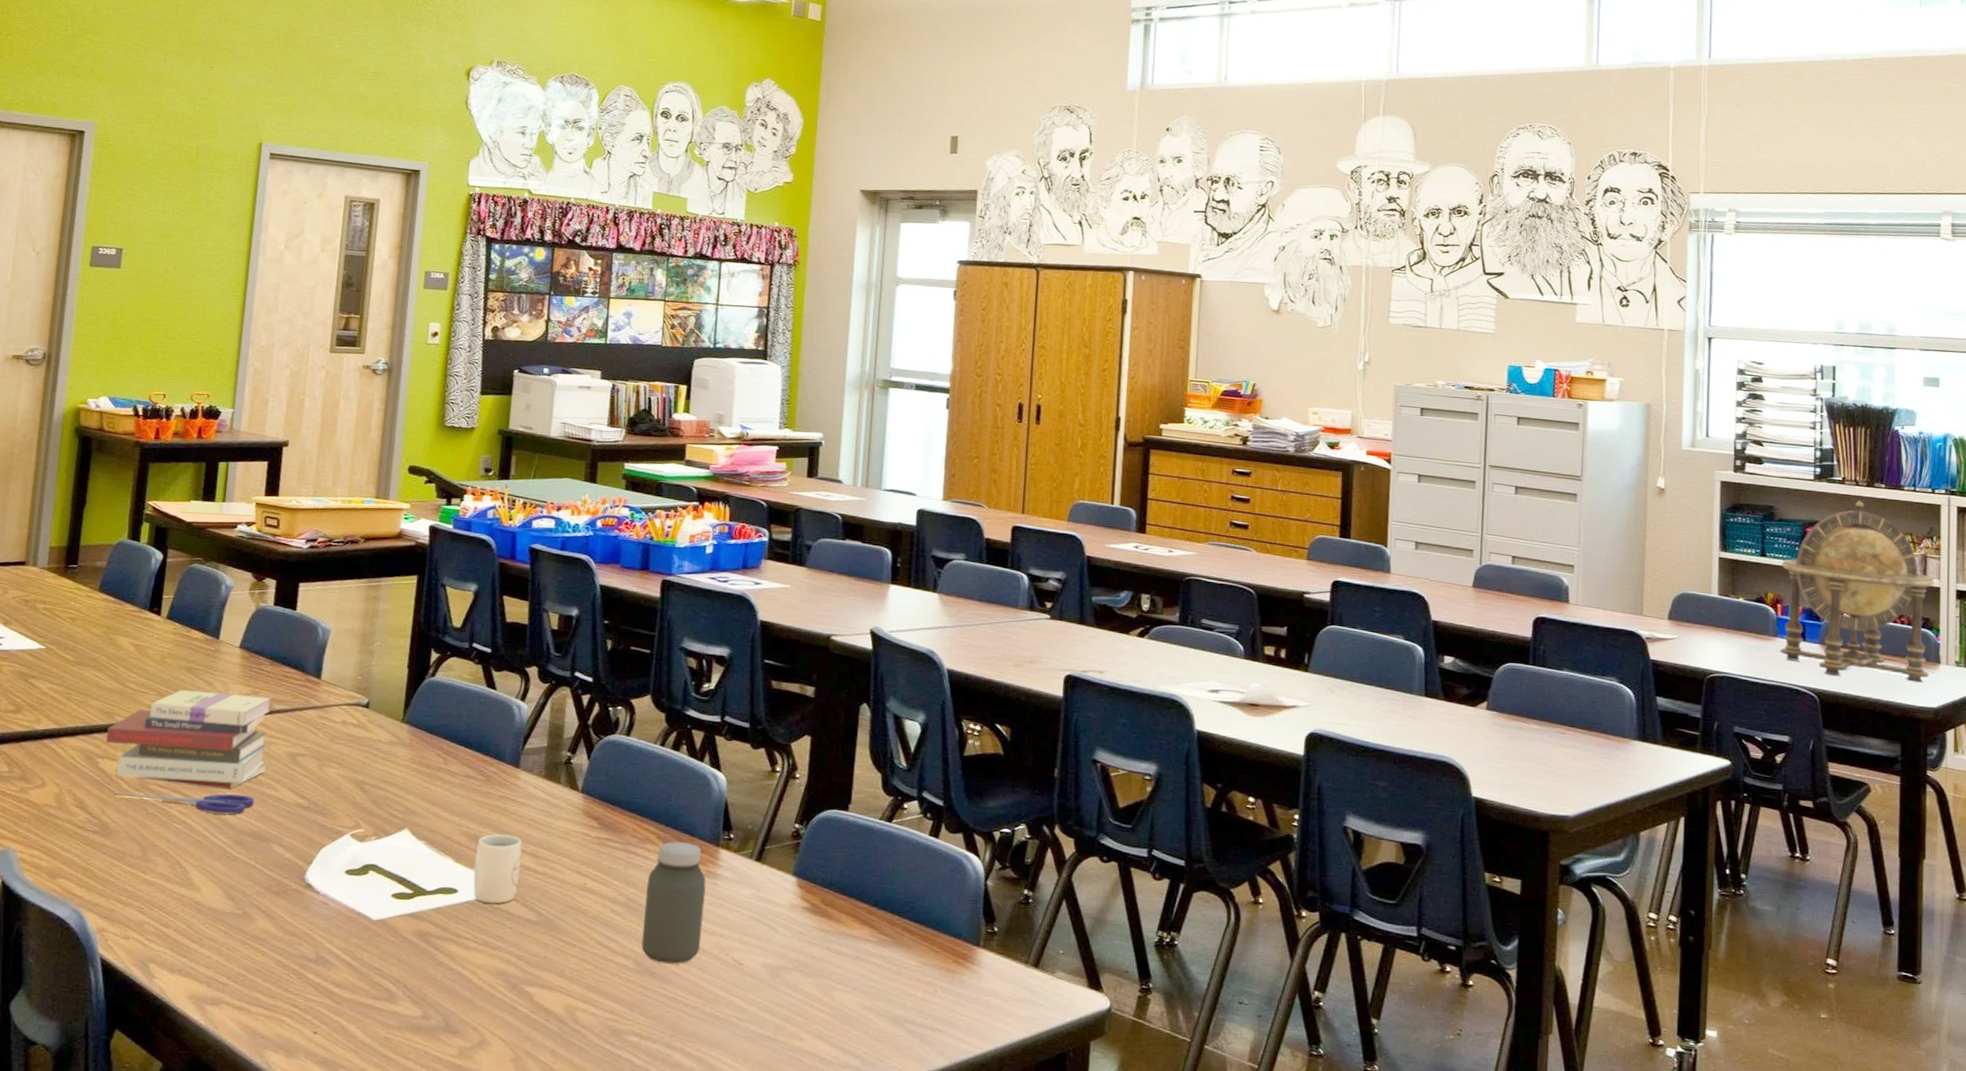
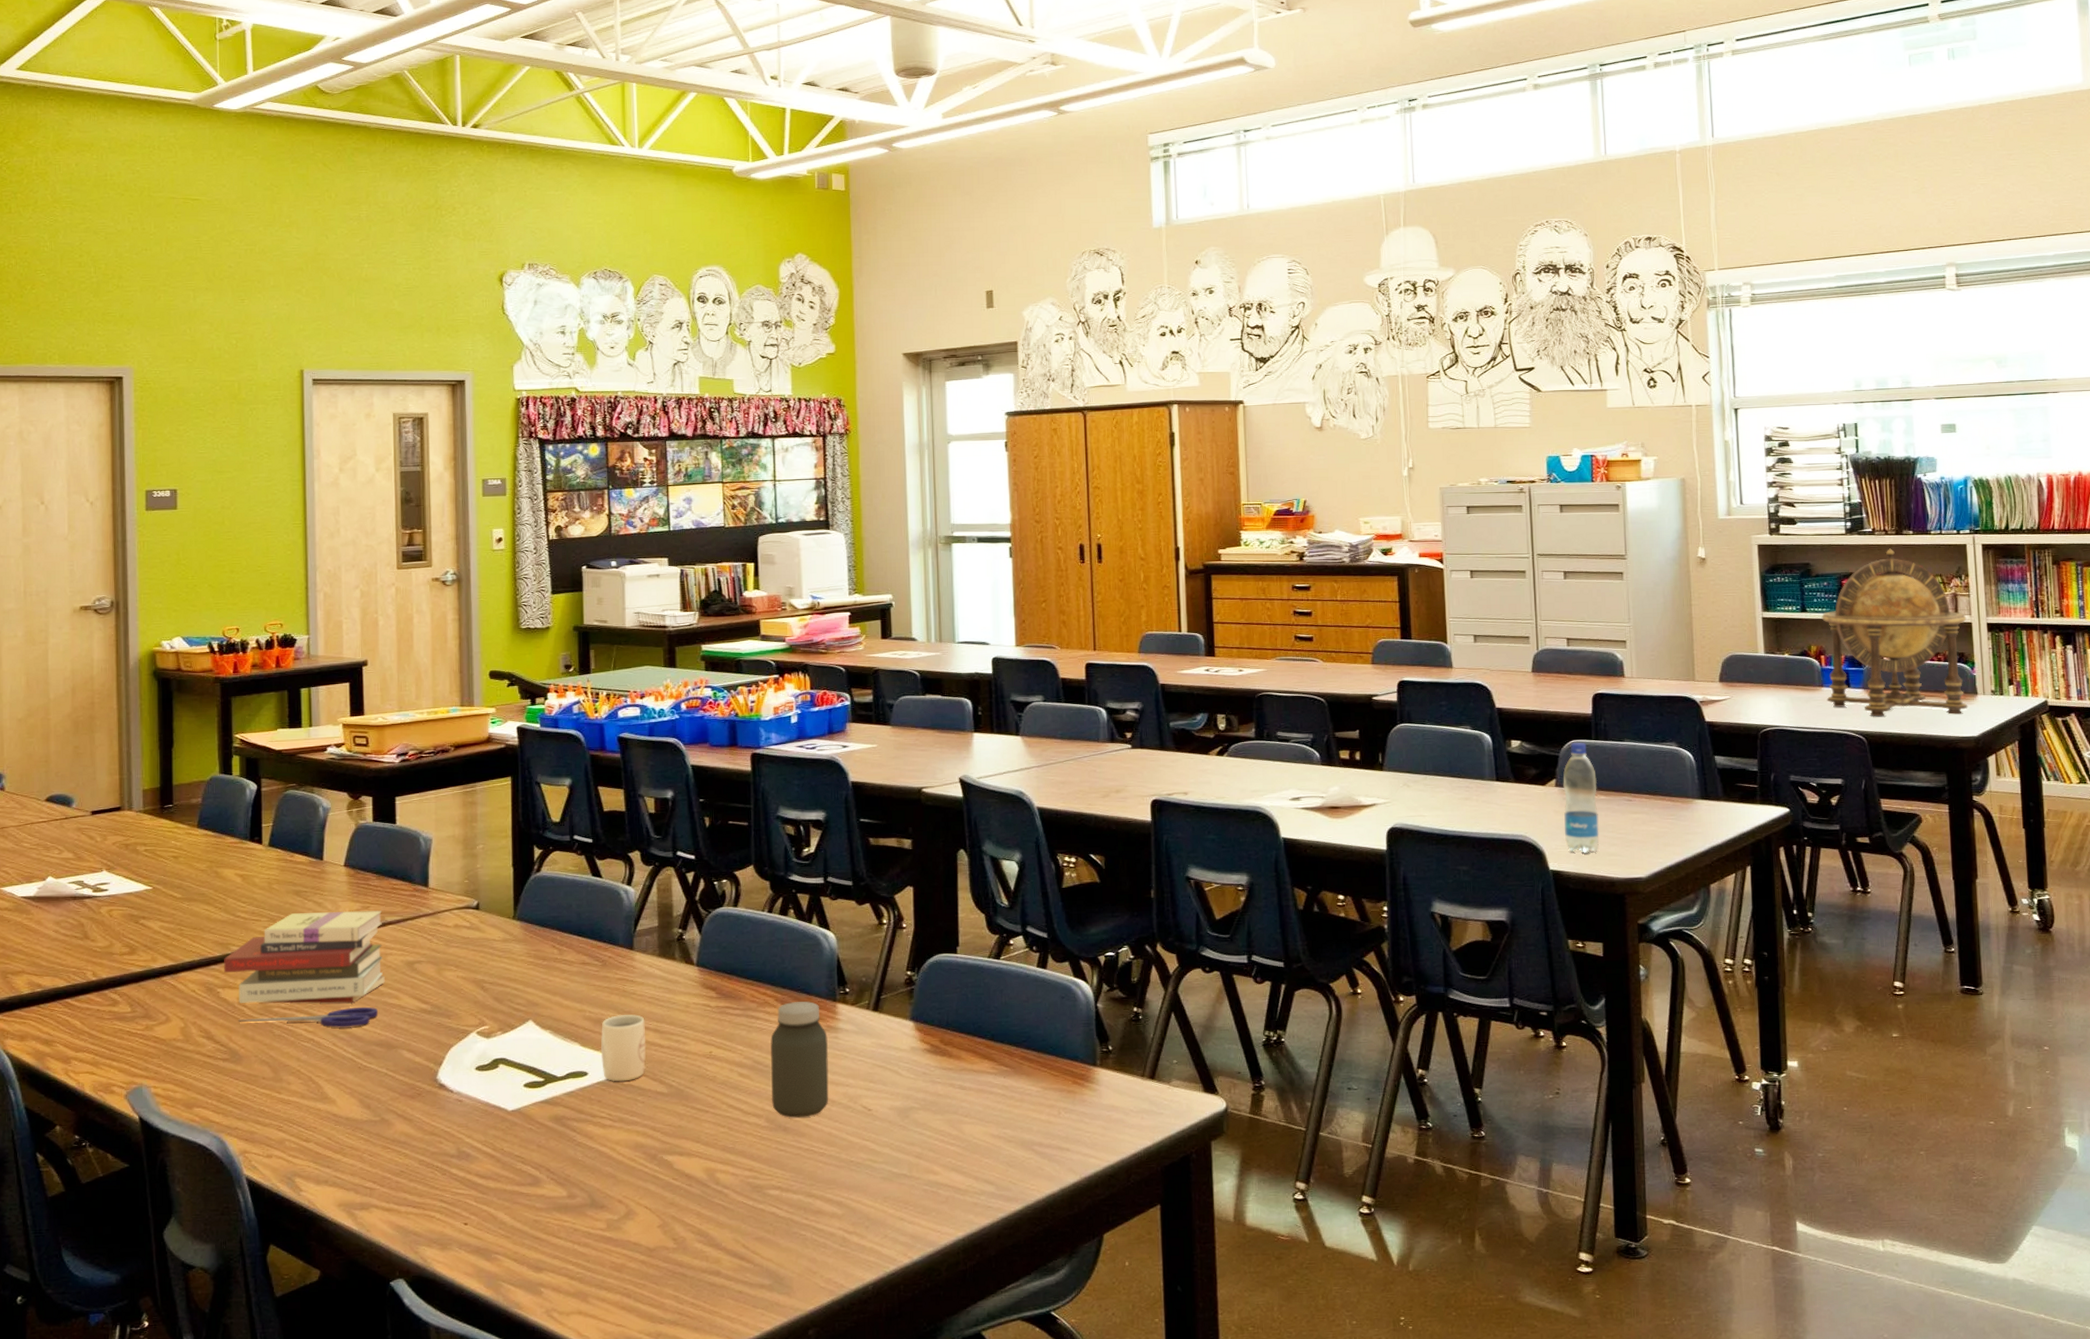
bottle: none [1491,665,1531,785] -> present [1562,742,1599,854]

